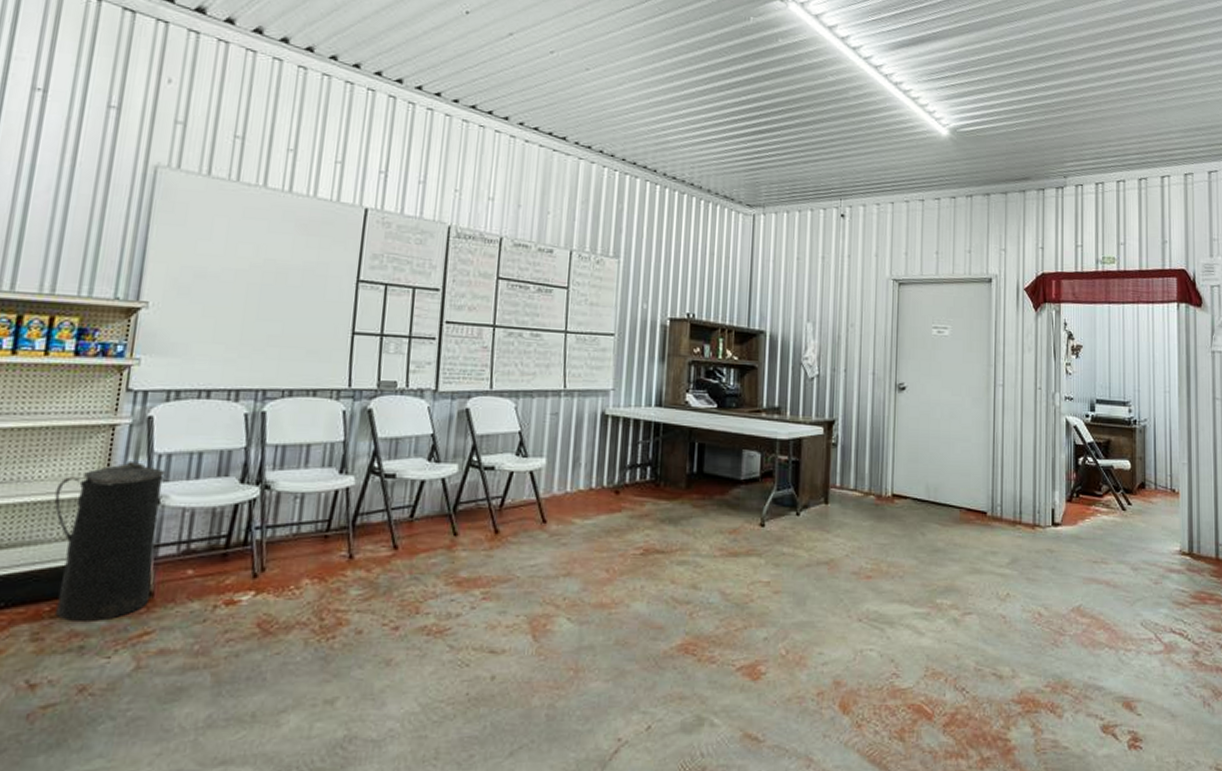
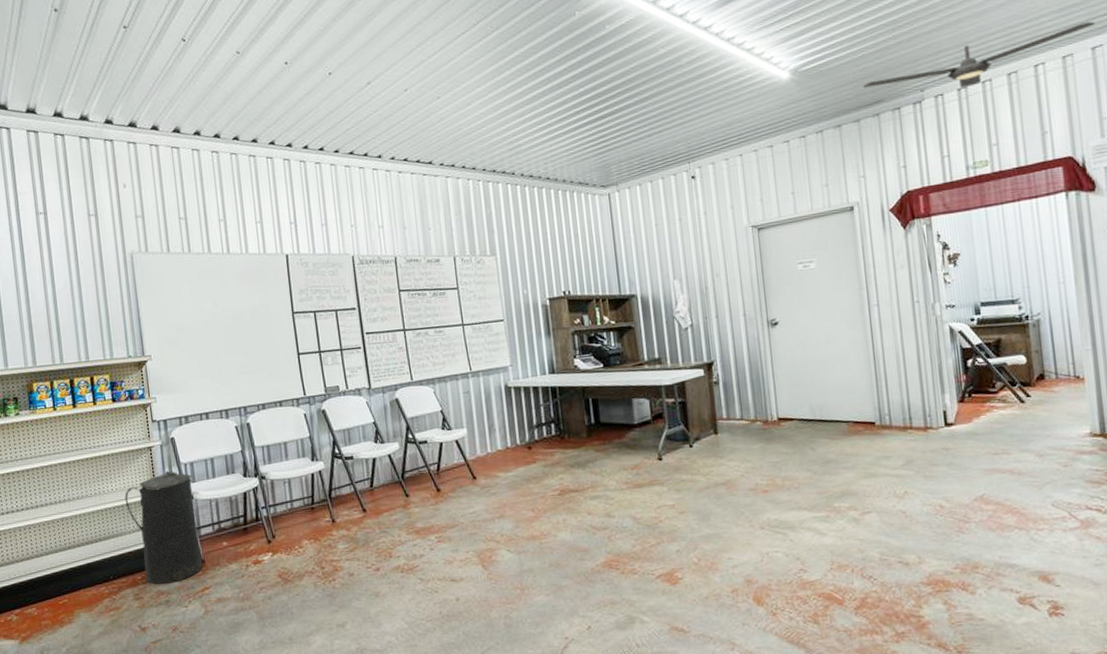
ceiling fan: none [1013,143,1212,183] -> present [862,21,1095,88]

